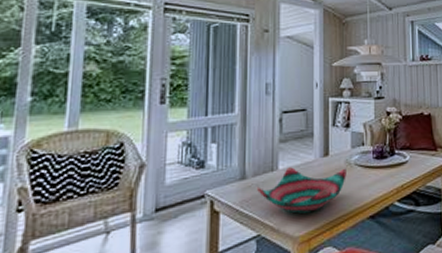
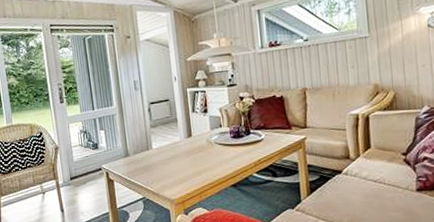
decorative bowl: present [257,167,346,214] -> none [138,146,209,182]

